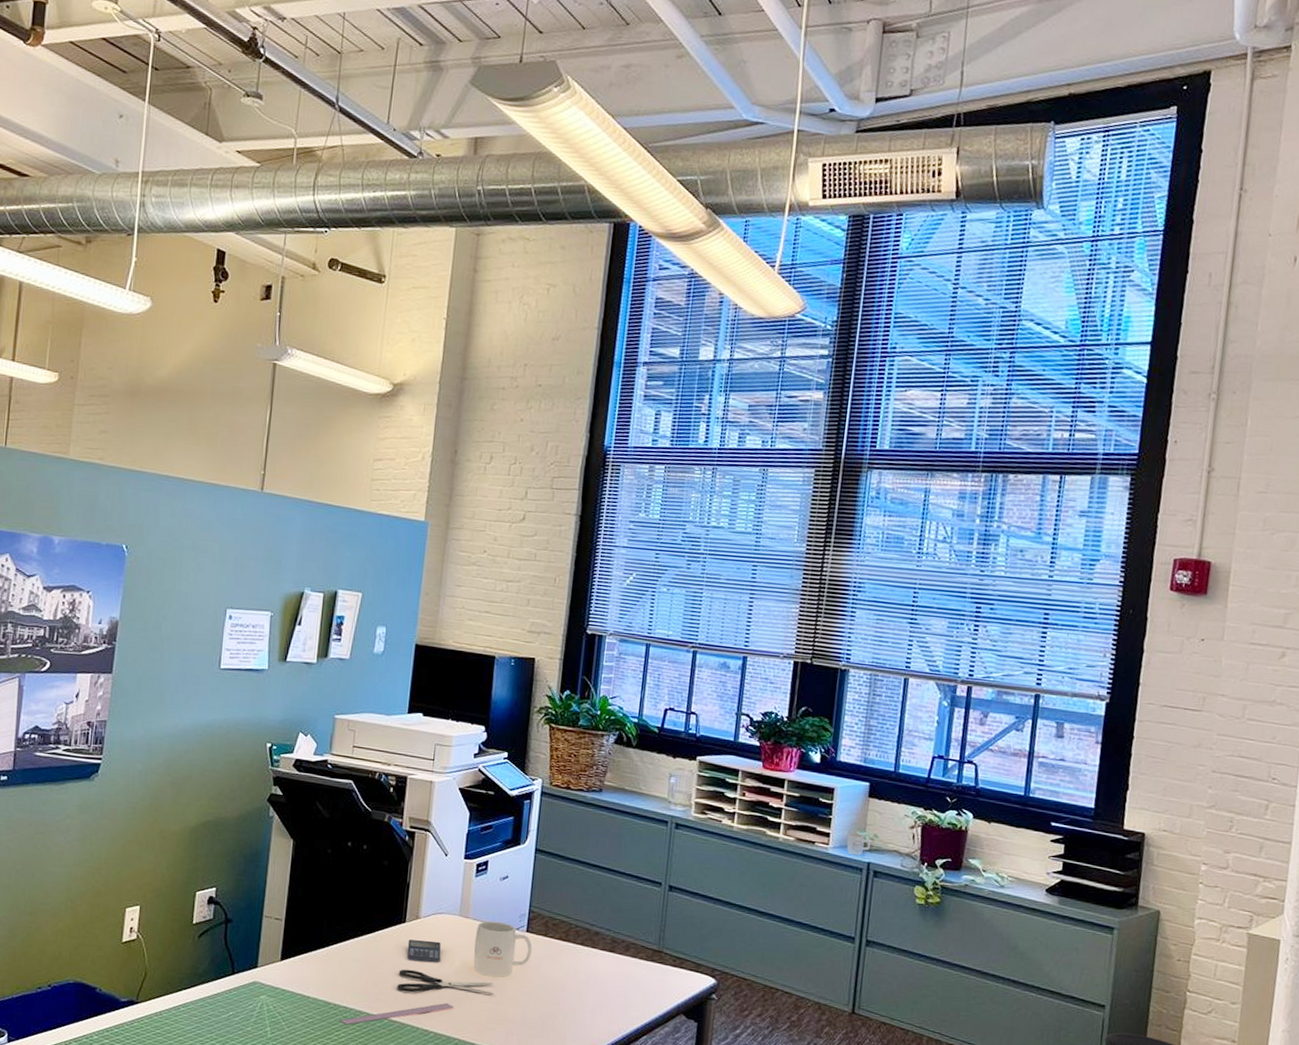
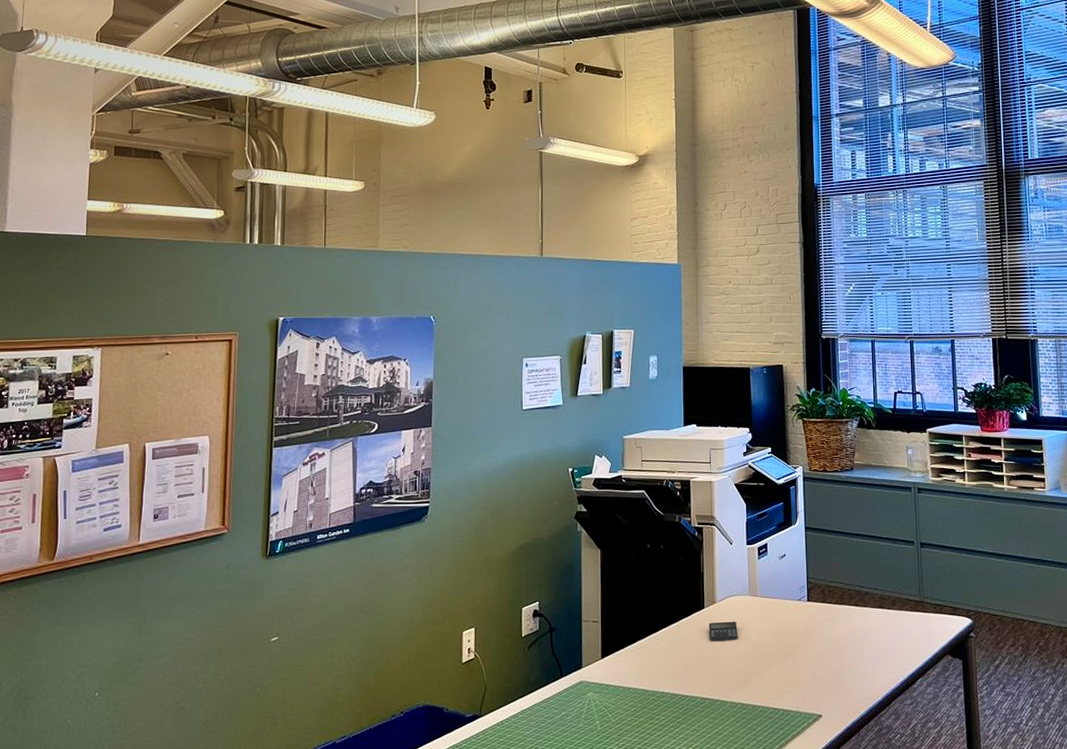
ruler: present [339,1002,454,1026] -> none [658,674,755,709]
scissors: present [397,969,493,995] -> none [704,649,787,671]
mug: present [473,921,533,979] -> none [764,595,815,647]

